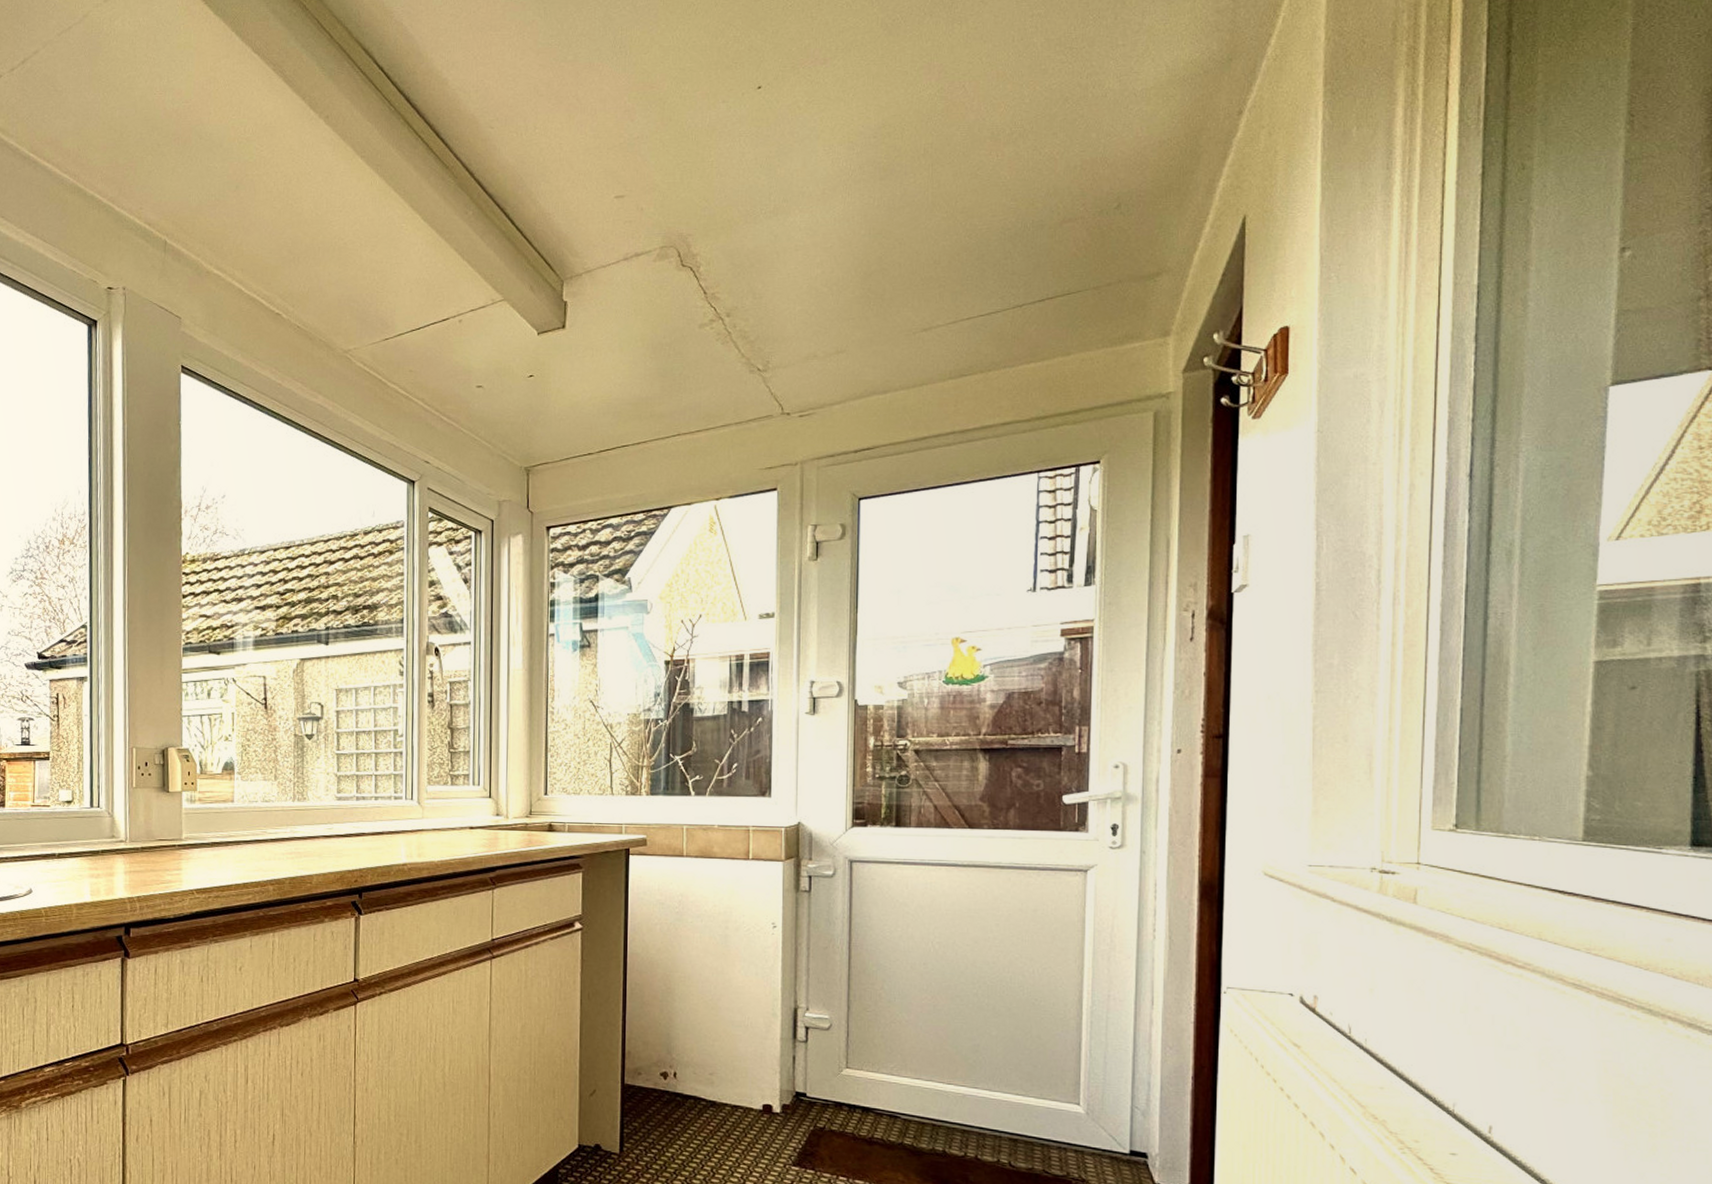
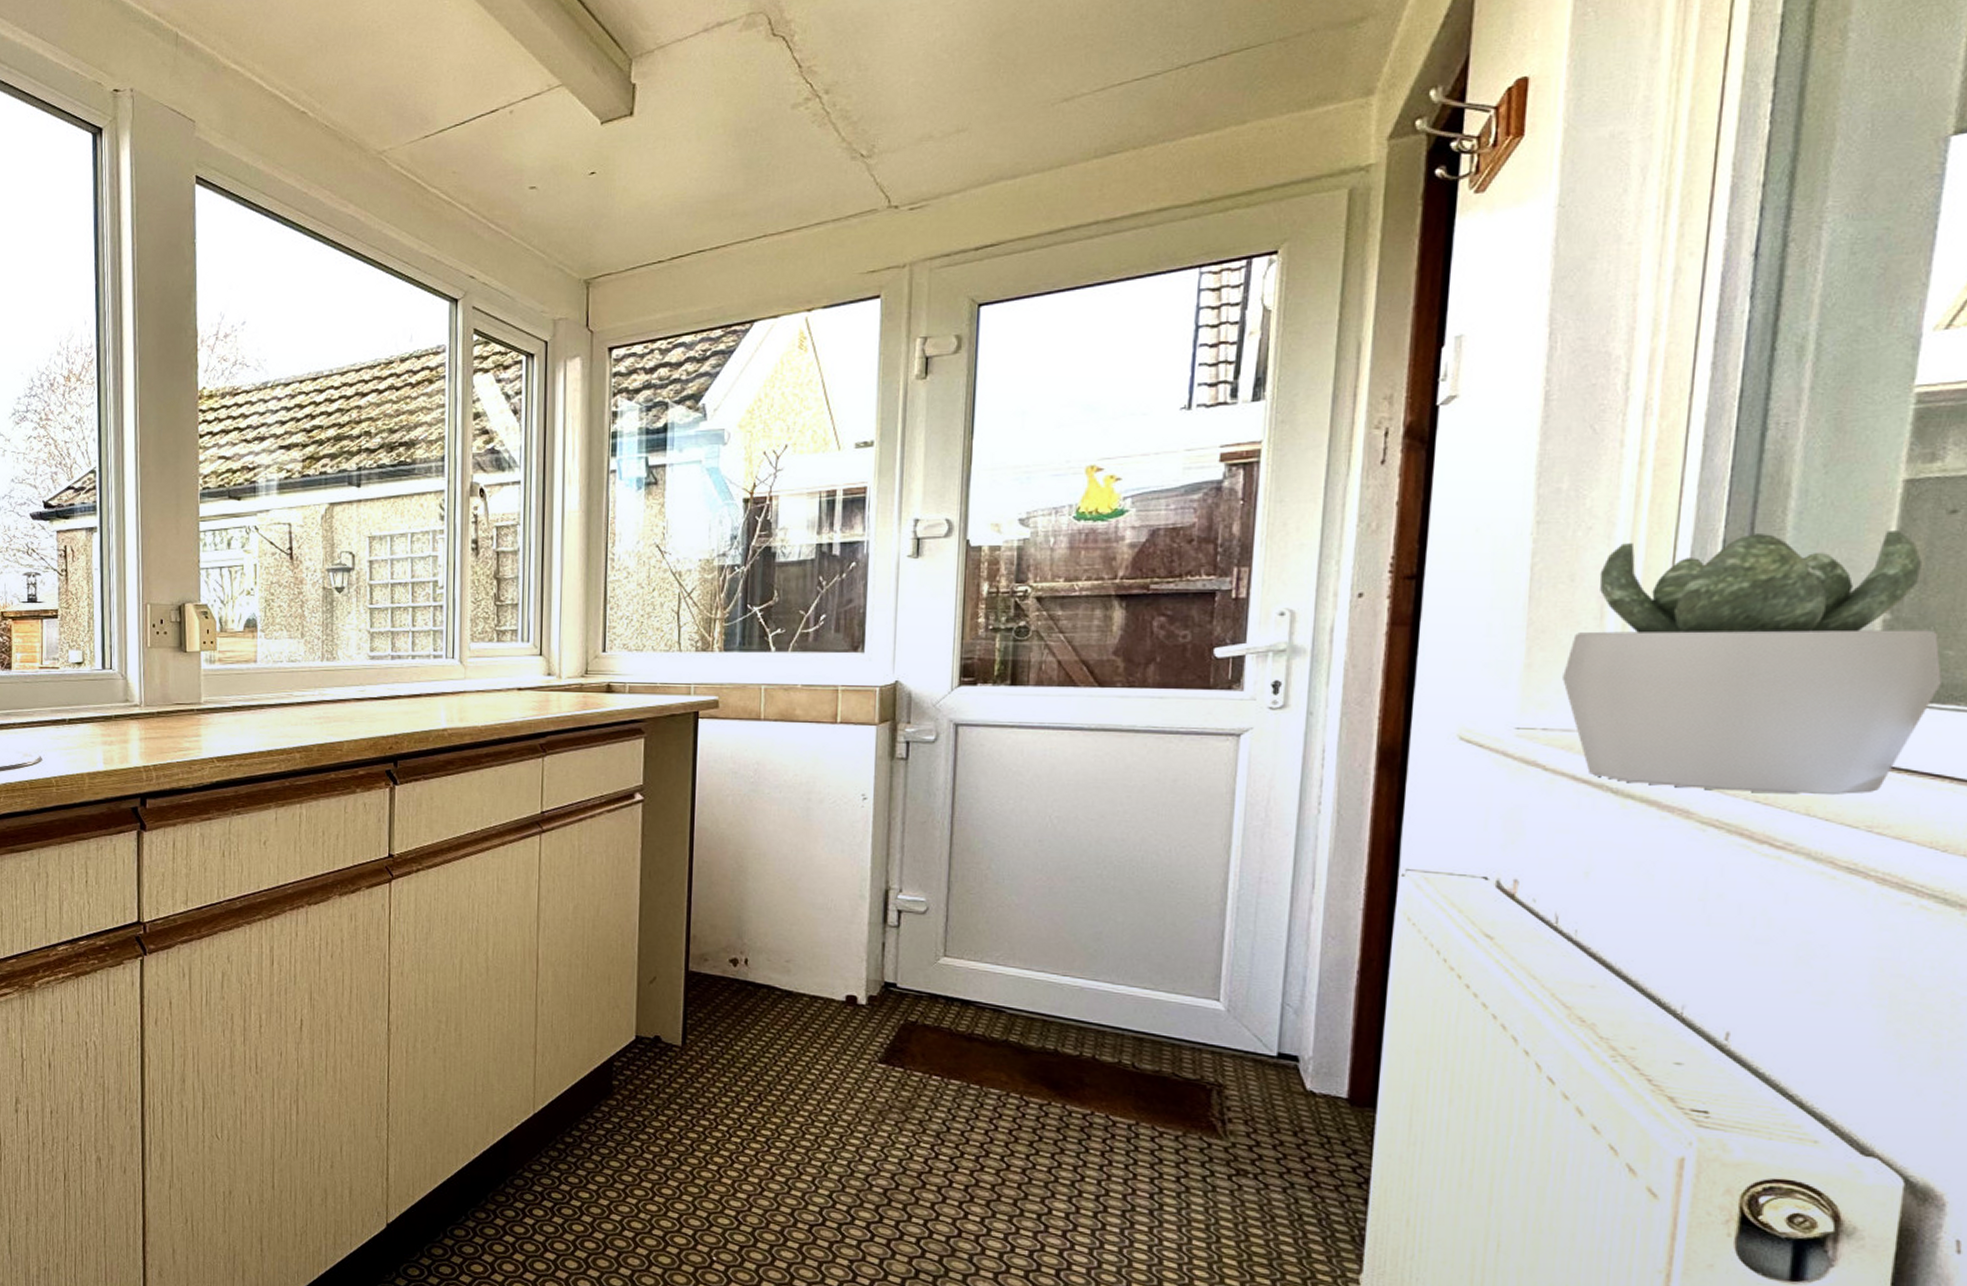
succulent plant: none [1343,702,1635,923] -> present [1562,531,1943,796]

